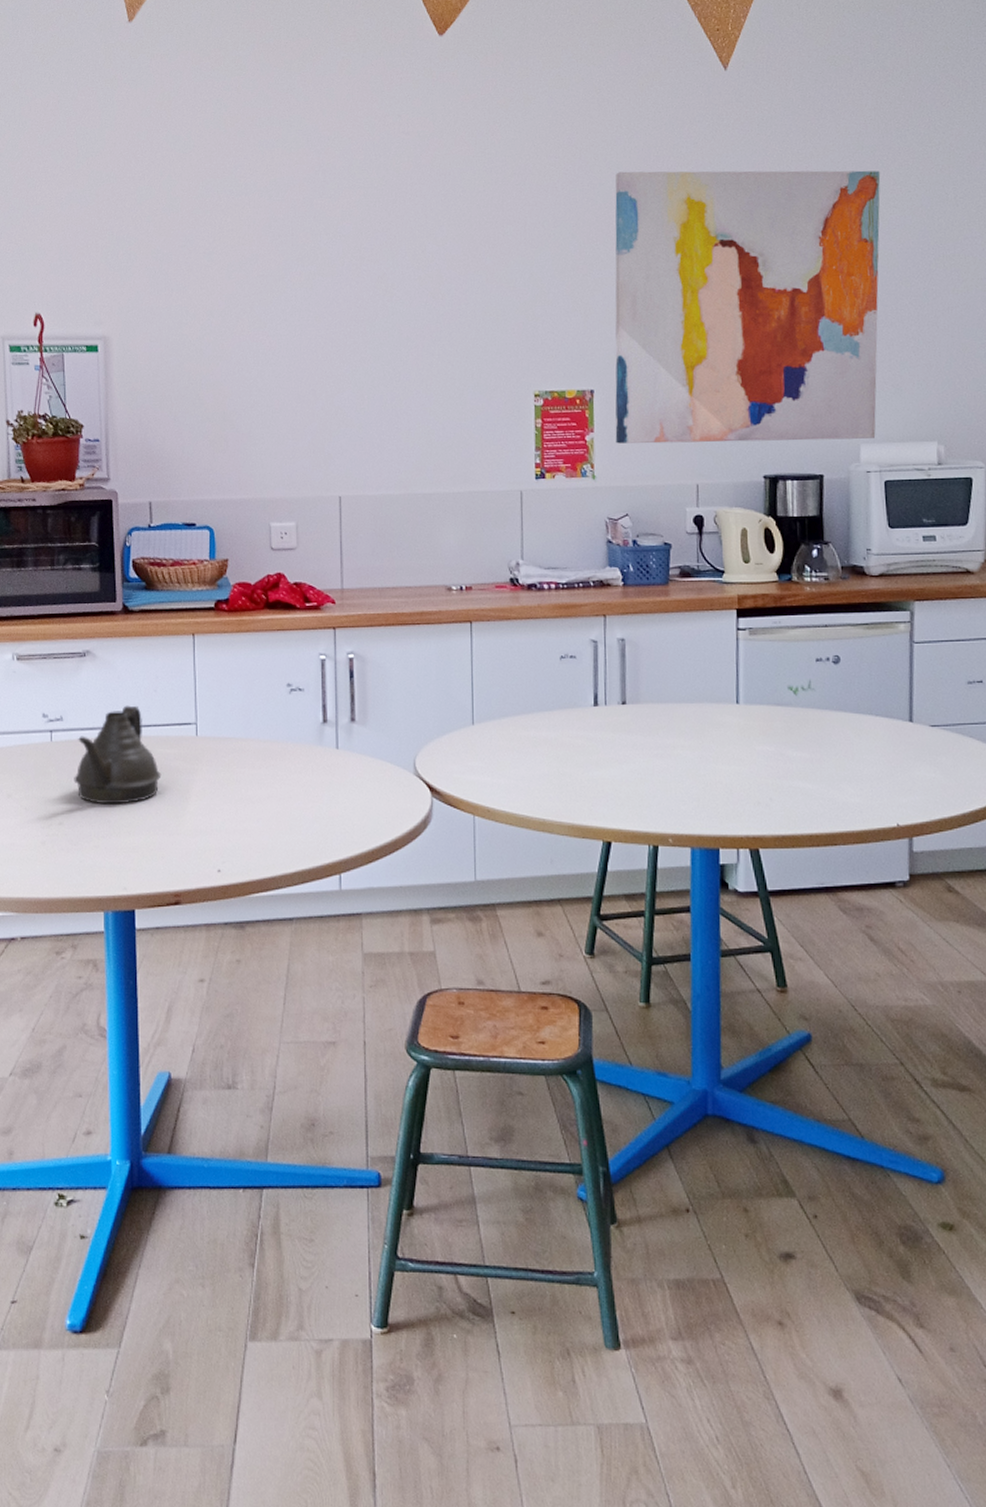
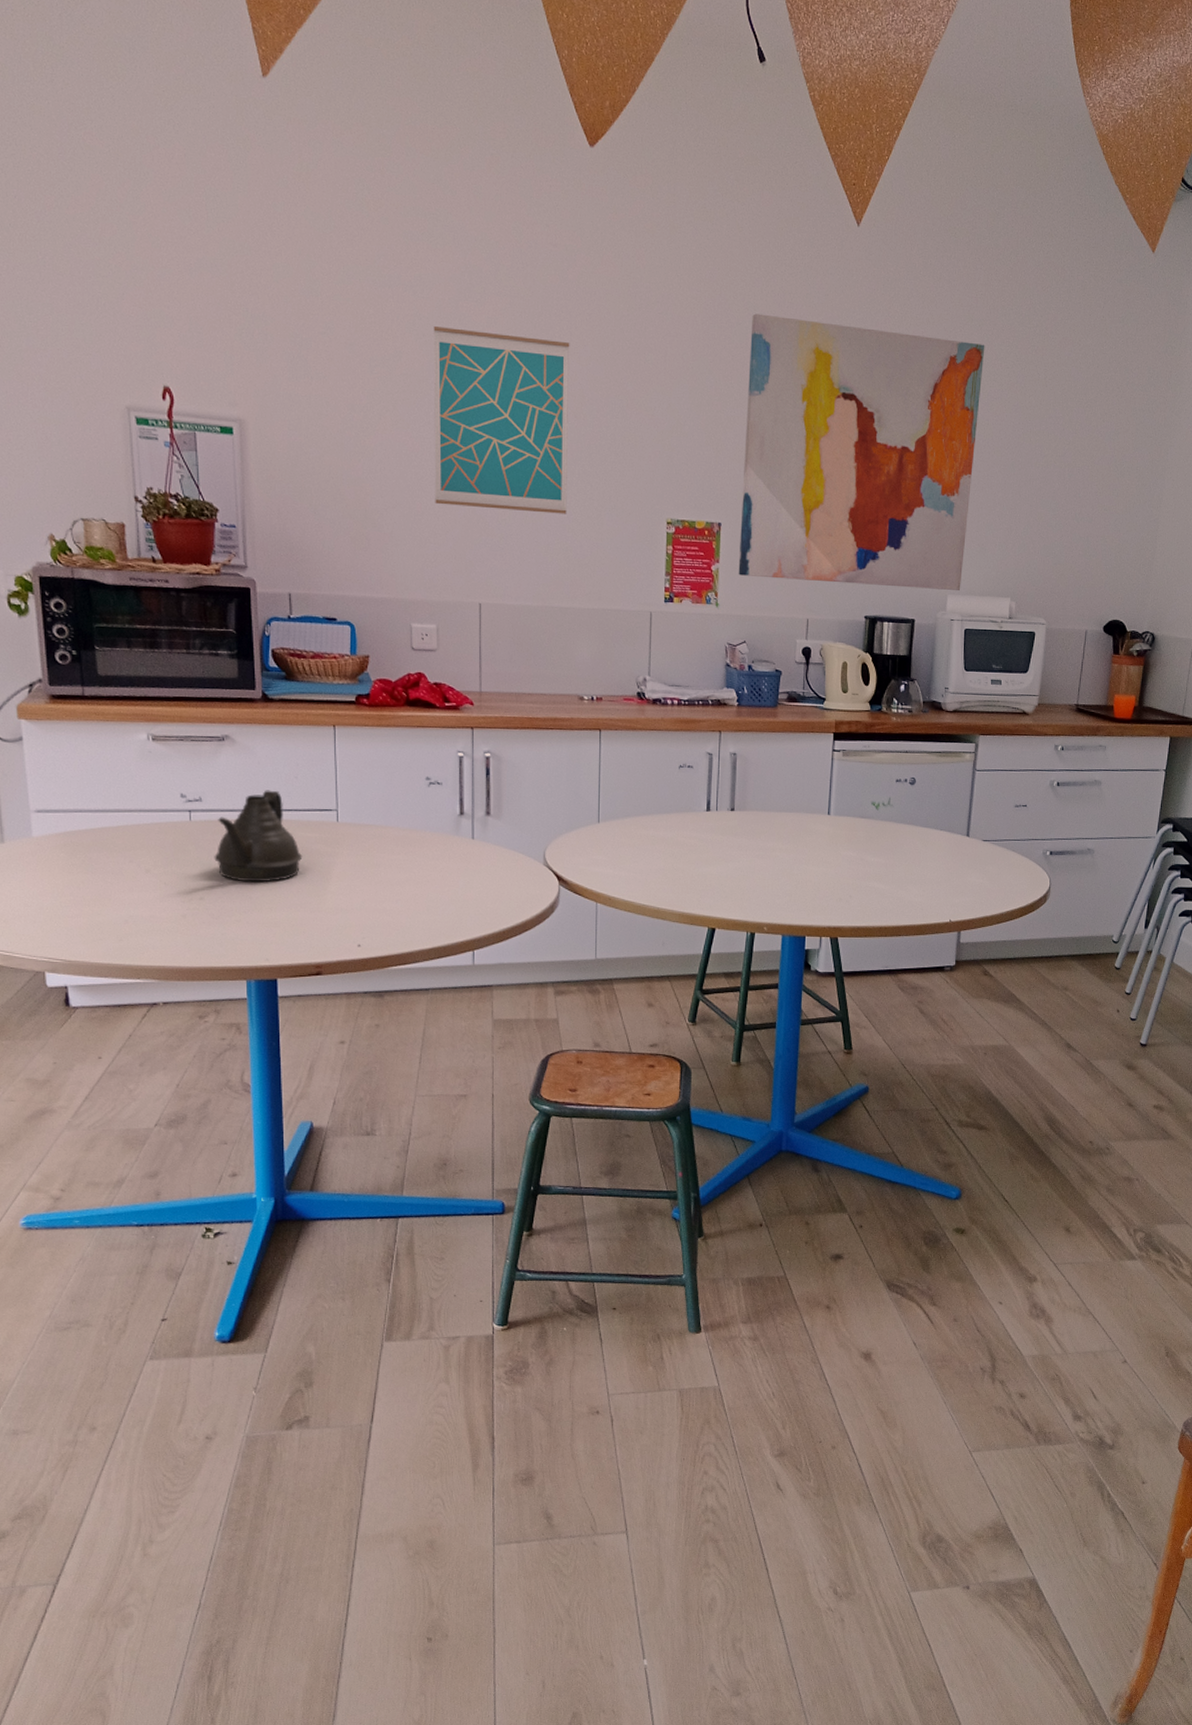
wall art: none [289,224,428,400] -> present [433,326,570,514]

